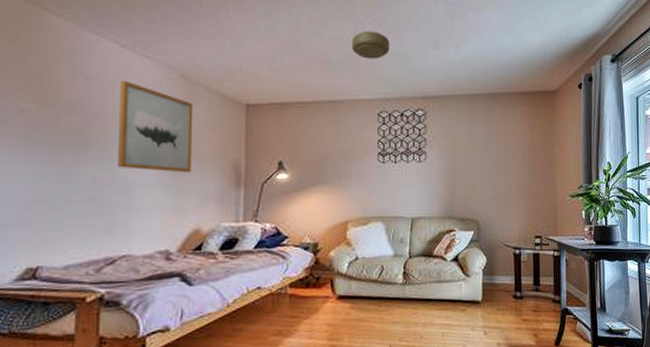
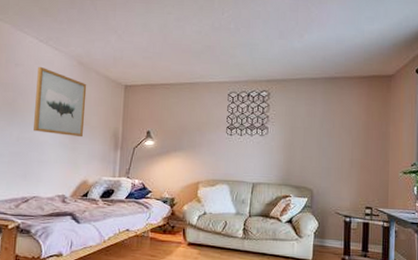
ceiling light: present [351,30,390,60] -> none [209,25,242,49]

